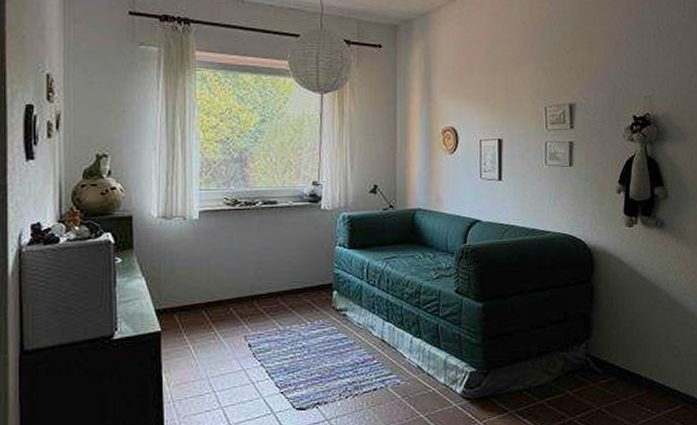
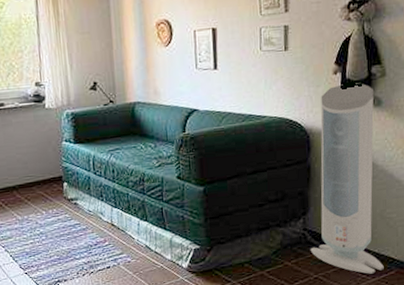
air purifier: none [592,203,669,408] -> present [310,83,384,274]

